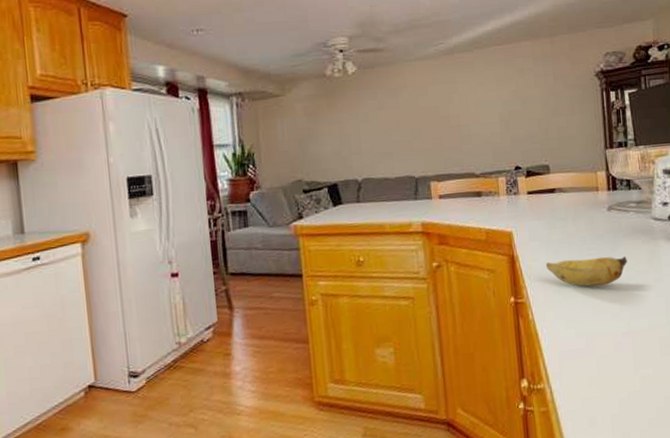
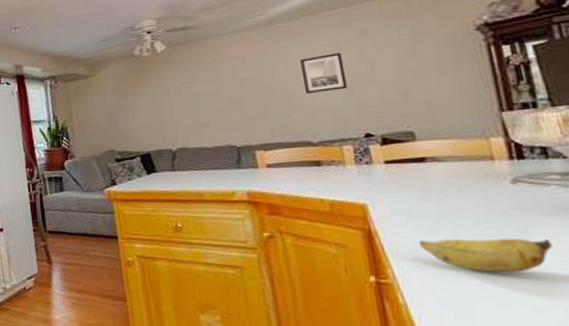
wall art: none [471,88,505,126] -> present [300,52,348,94]

